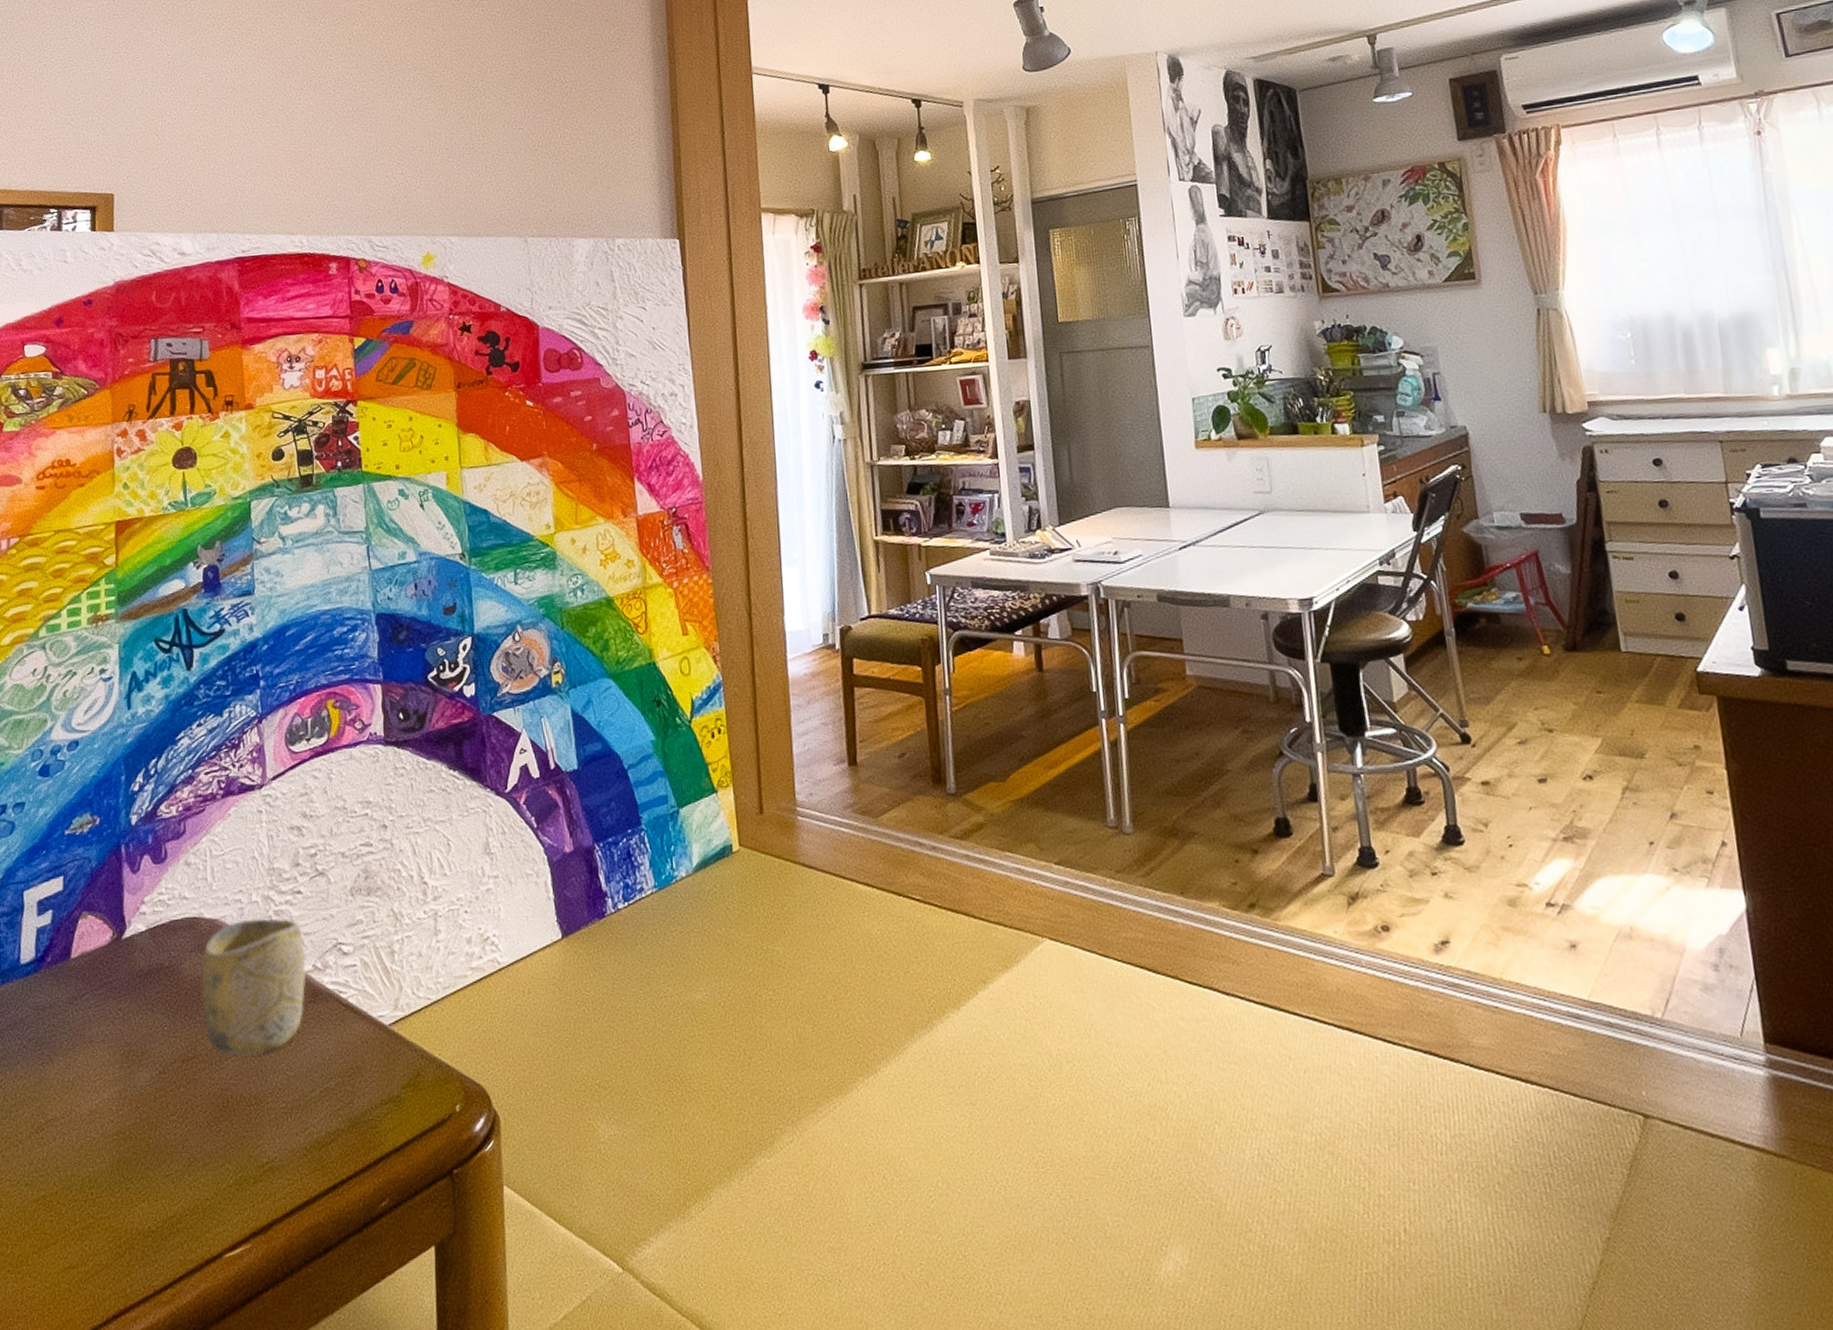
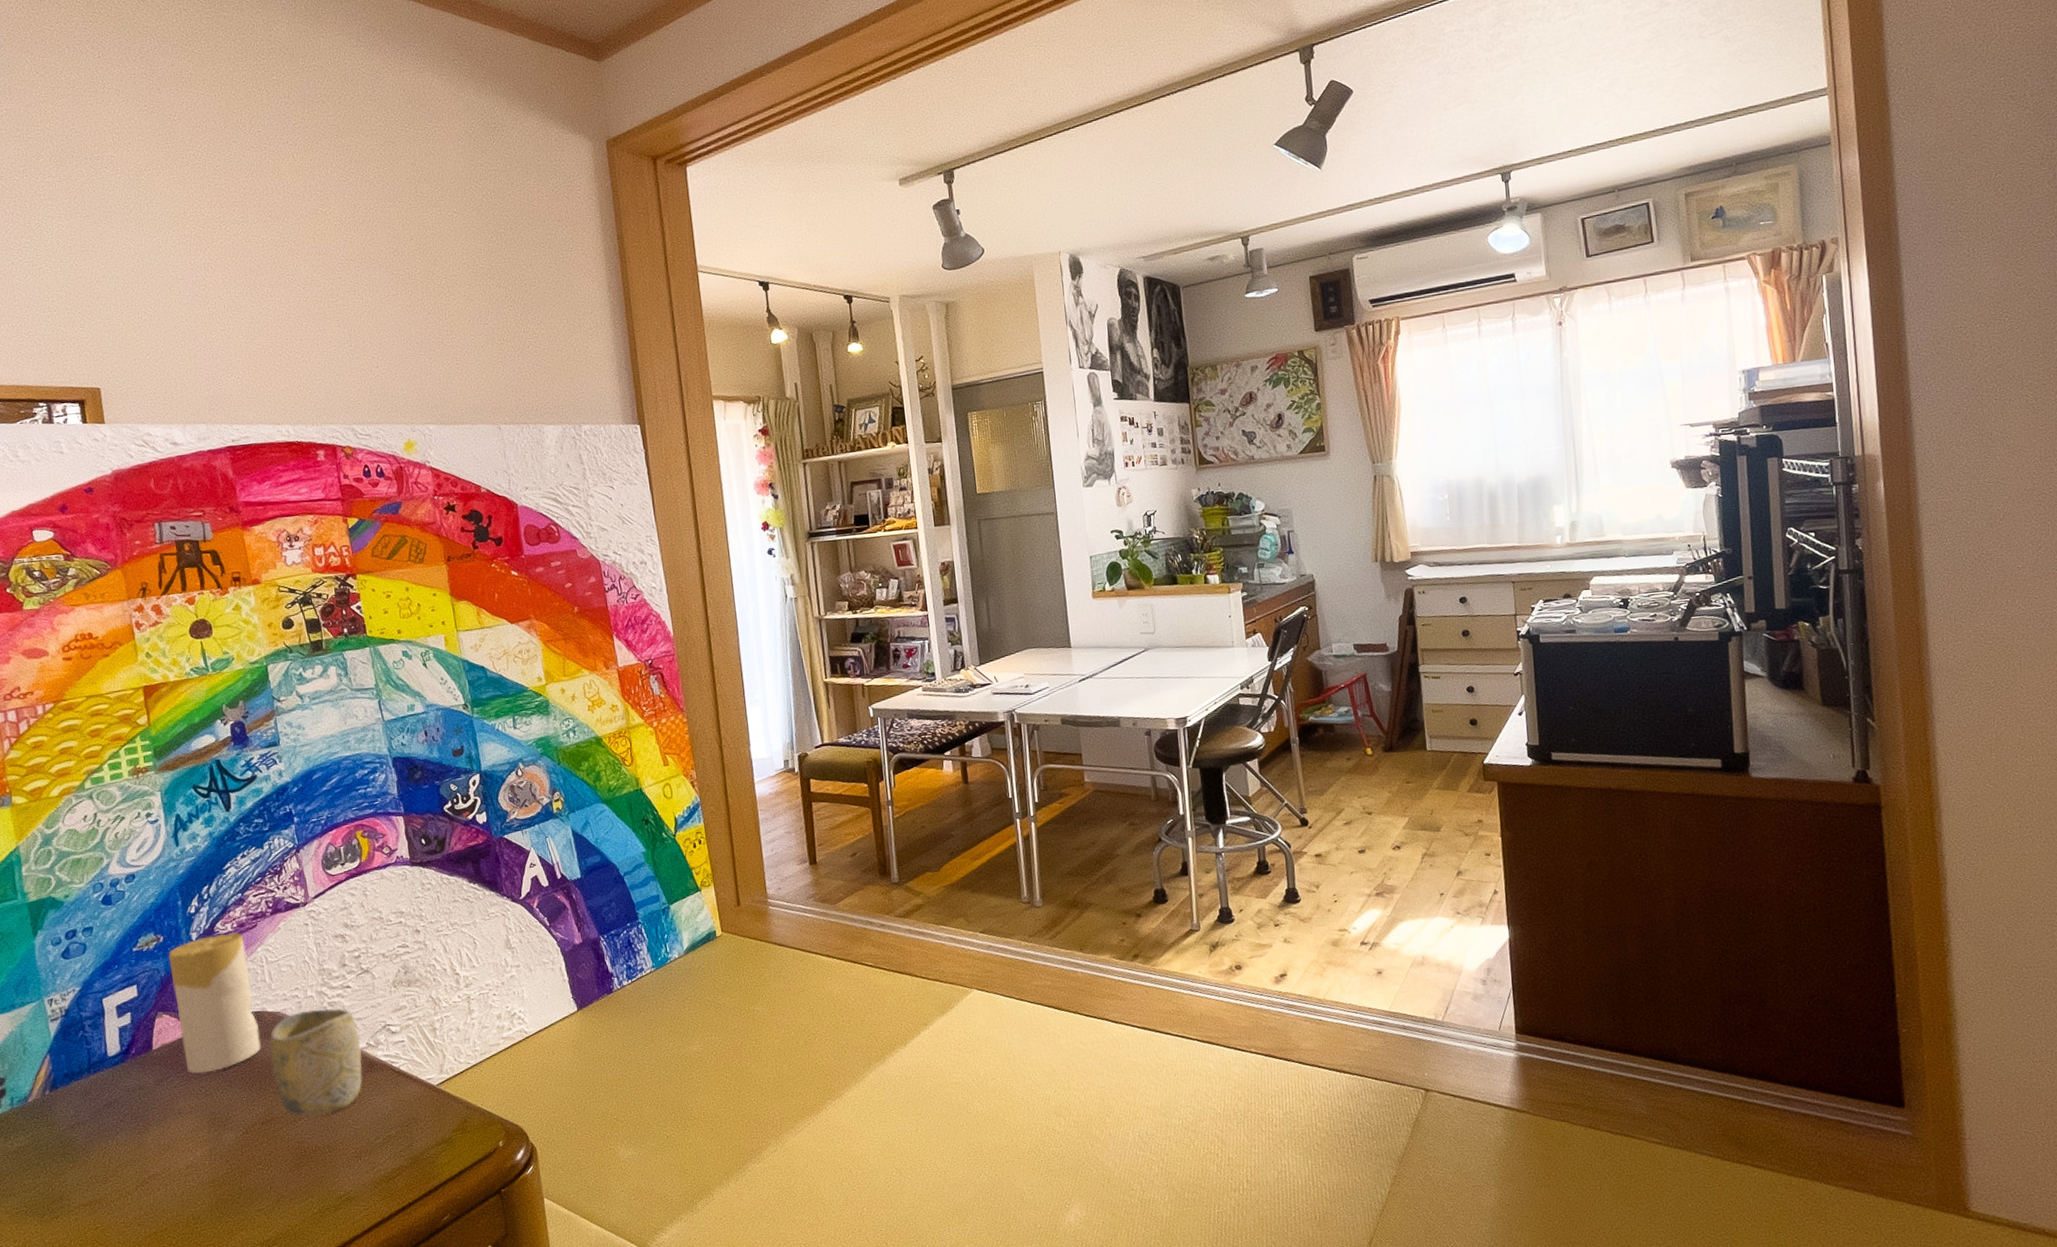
candle: none [102,817,192,992] -> present [168,932,261,1074]

